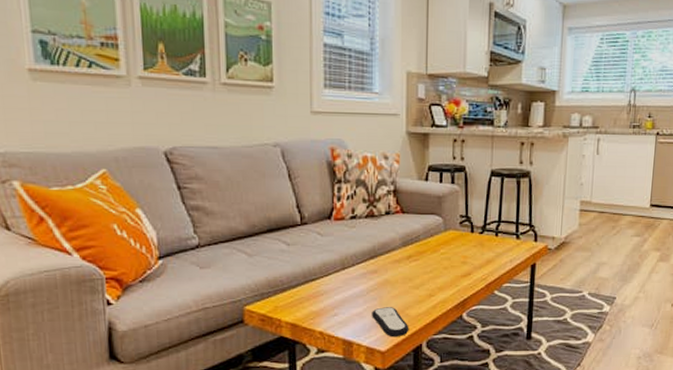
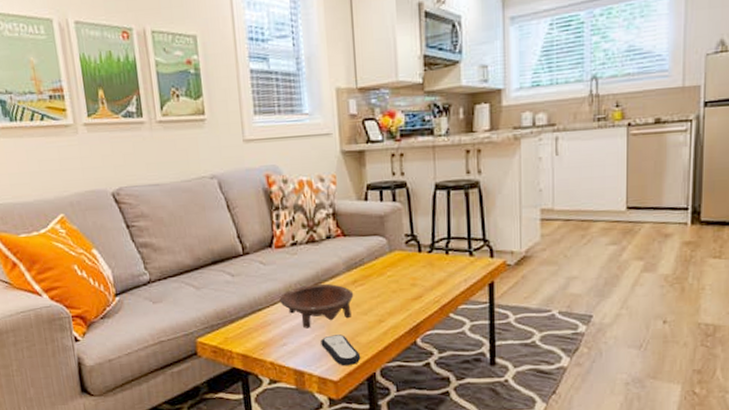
bowl: none [334,257,408,300] -> present [279,283,354,329]

